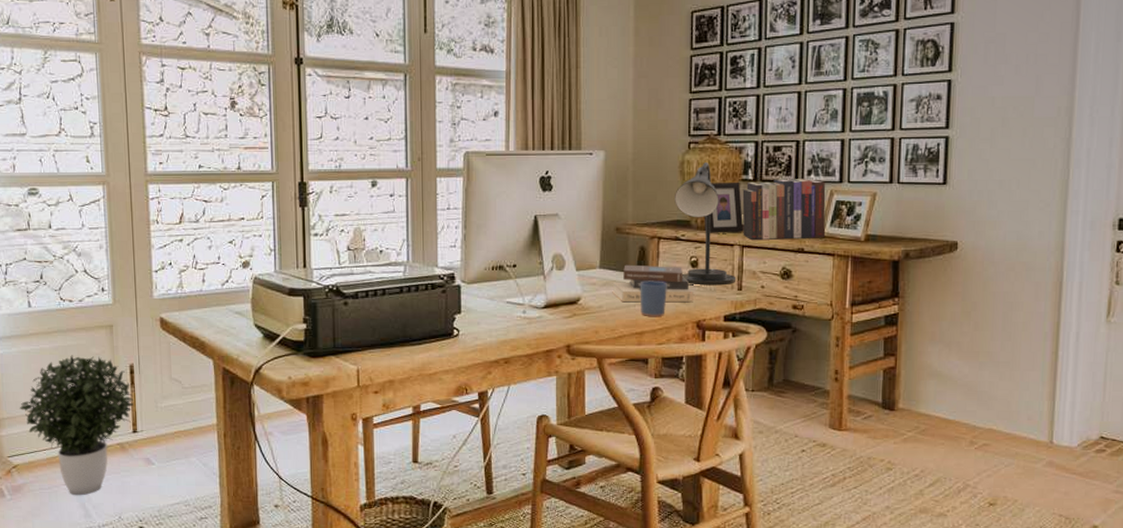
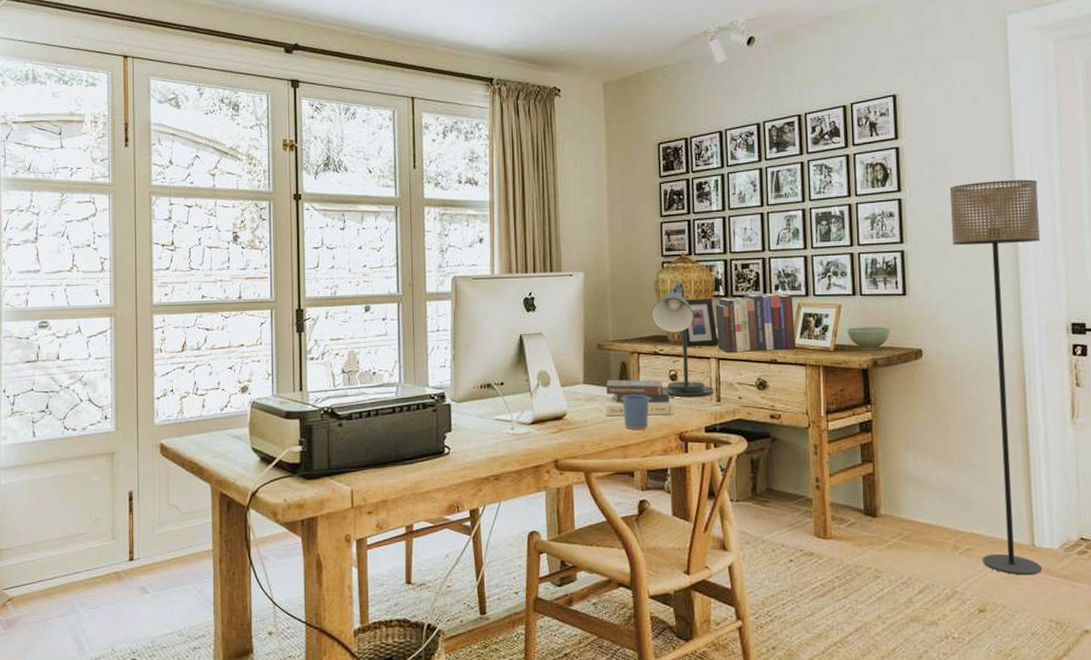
potted plant: present [19,355,133,496] -> none [18,483,131,628]
bowl: none [879,217,927,242] -> present [846,326,891,351]
floor lamp: none [997,62,1101,472] -> present [949,179,1042,576]

